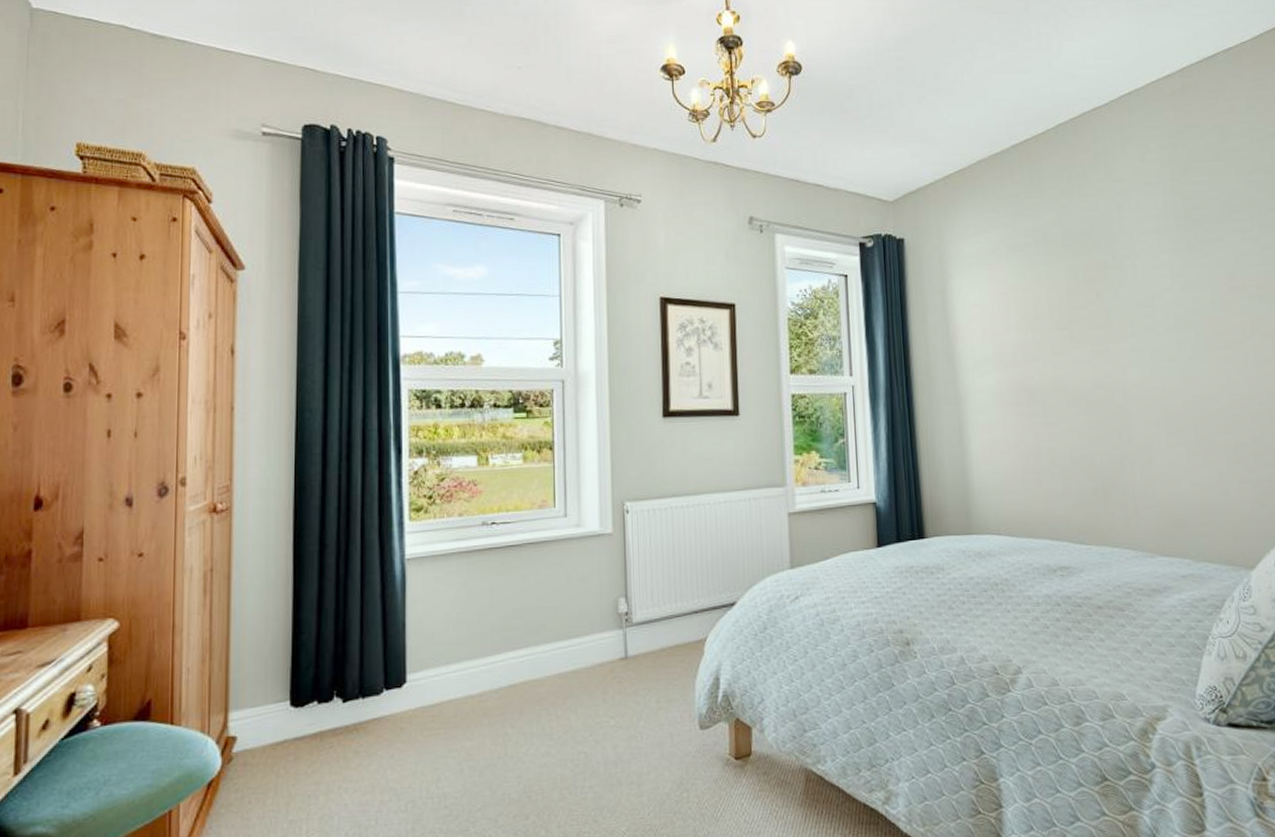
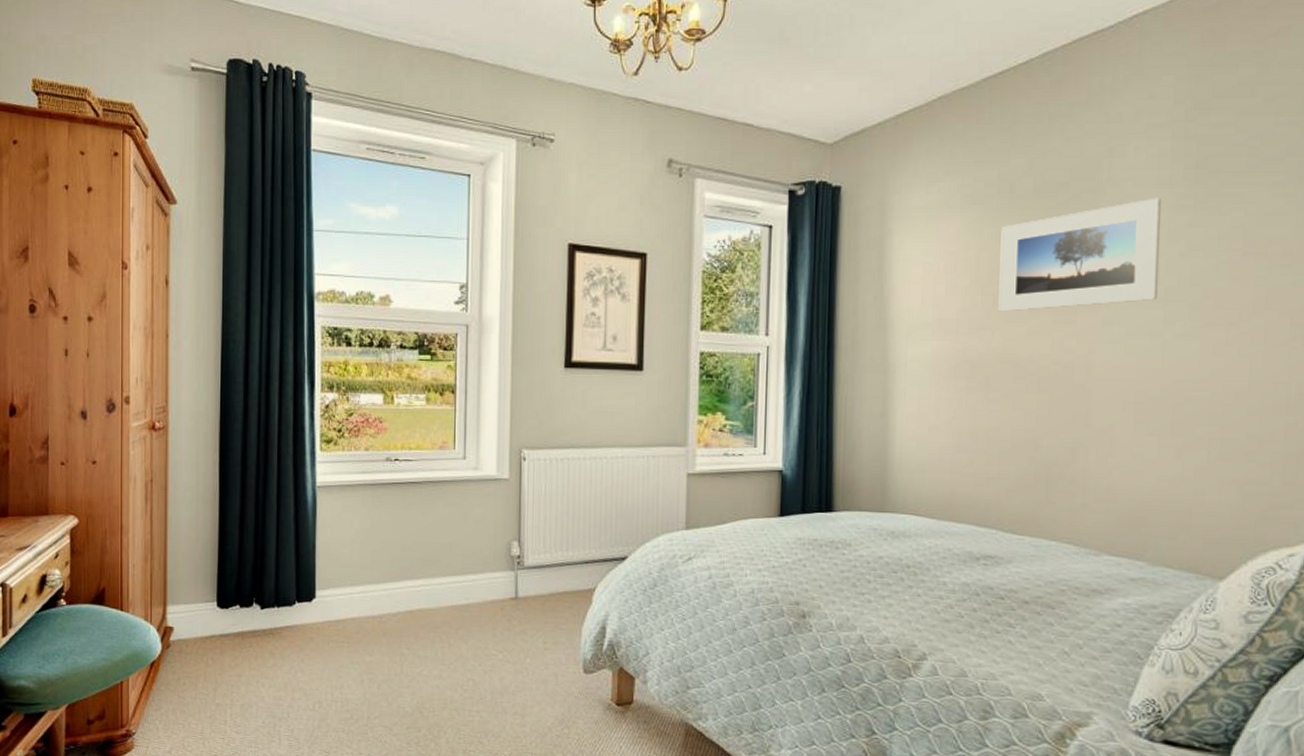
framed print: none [1041,243,1170,345] -> present [998,197,1161,312]

